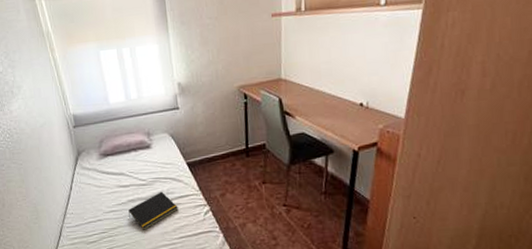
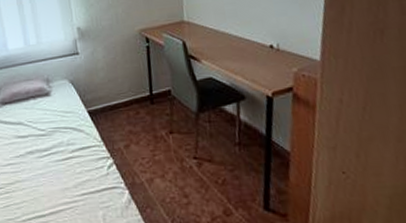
notepad: present [128,191,178,230] -> none [27,142,80,186]

